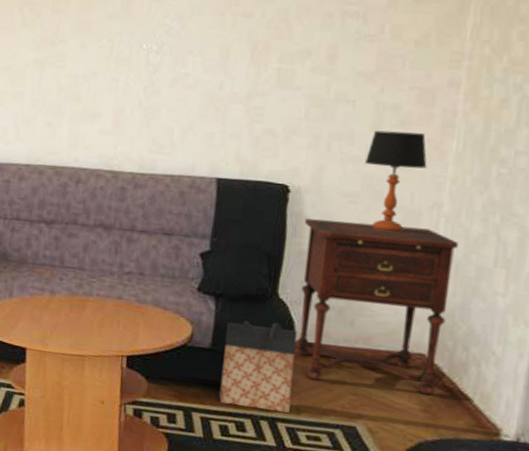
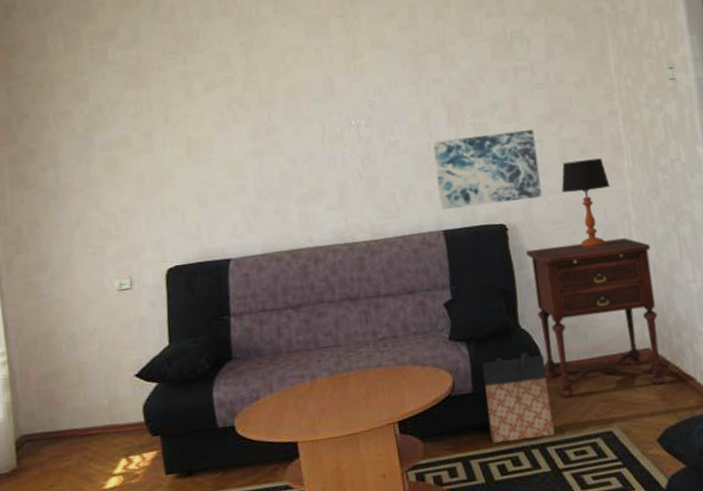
wall art: none [219,81,349,164] -> present [432,129,542,210]

